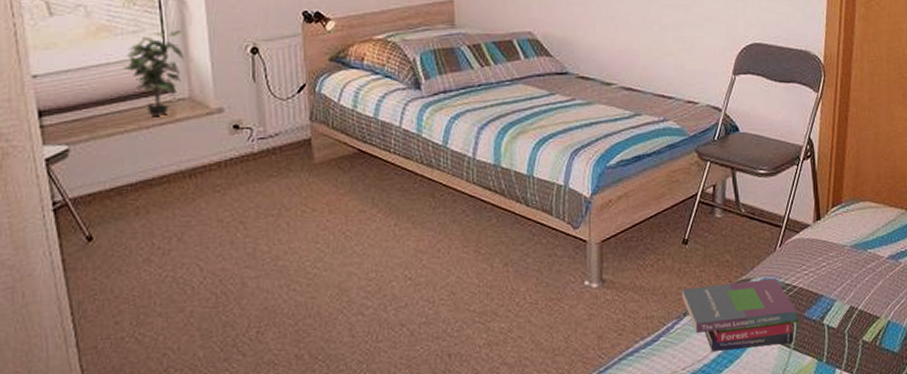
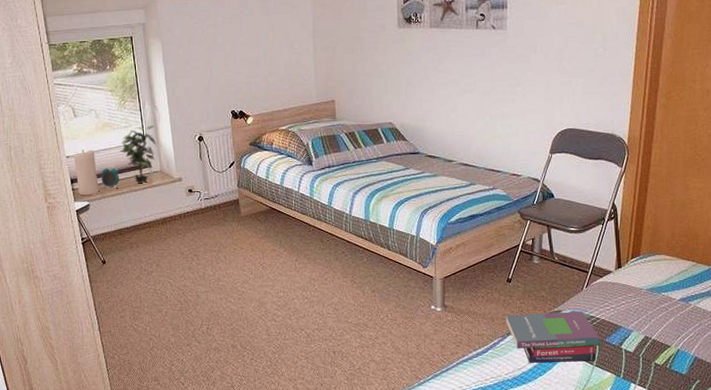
candle: none [45,65,88,136] -> present [73,149,100,196]
alarm clock: none [91,89,122,125] -> present [101,165,120,189]

